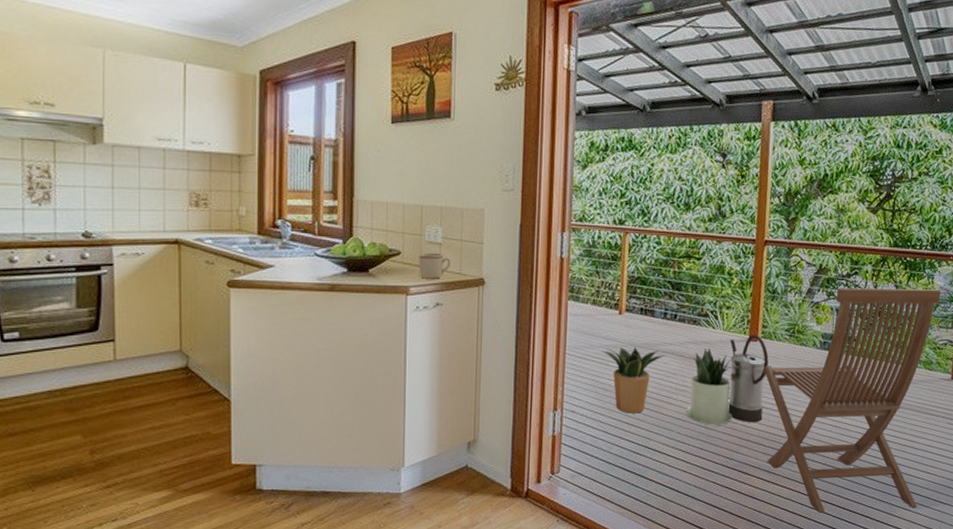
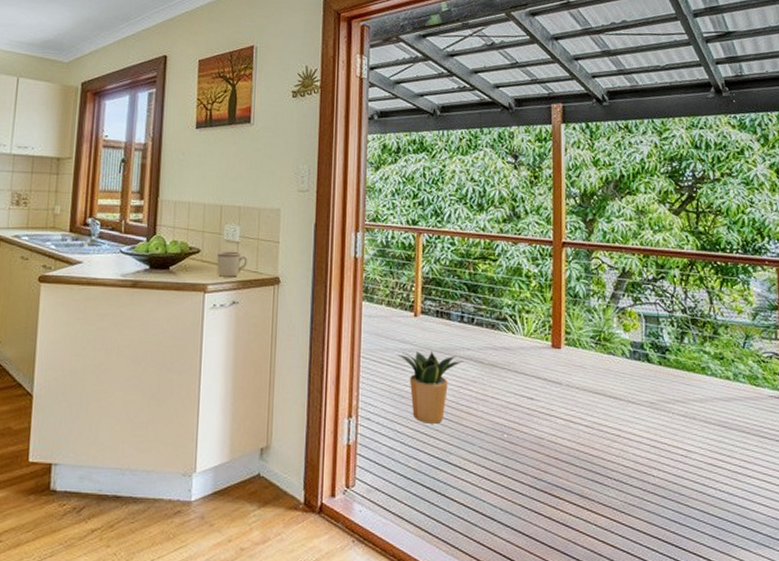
planter: present [685,348,733,425] -> none [486,354,538,440]
watering can: present [728,334,769,422] -> none [531,340,574,438]
deck chair: present [764,288,941,513] -> none [570,293,760,548]

